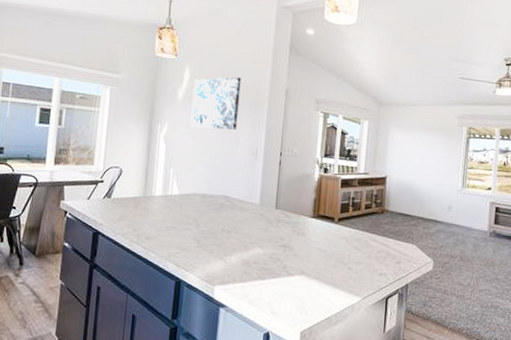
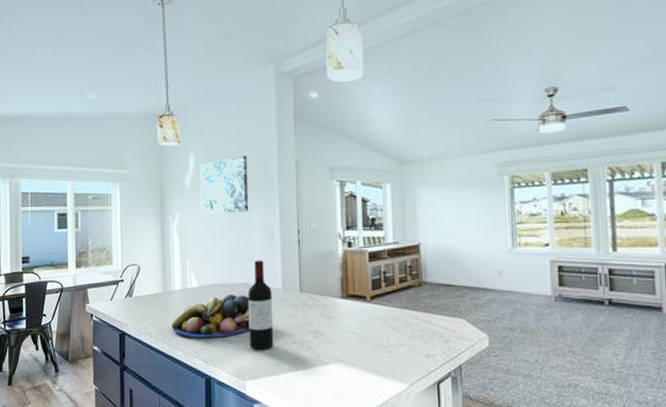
fruit bowl: none [147,205,227,243] -> present [171,295,250,337]
wine bottle: none [222,175,250,259] -> present [248,260,274,351]

